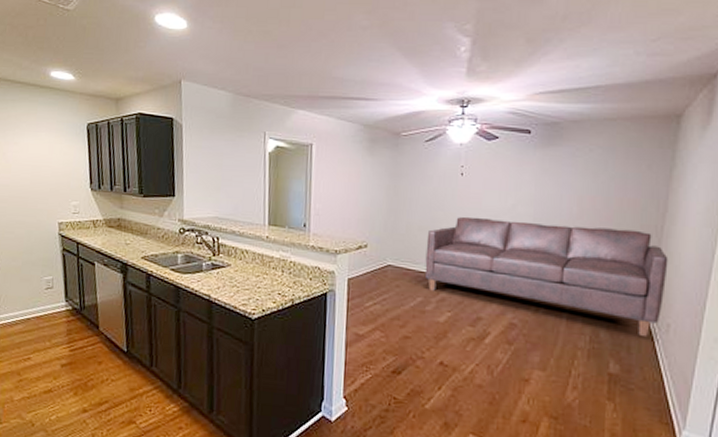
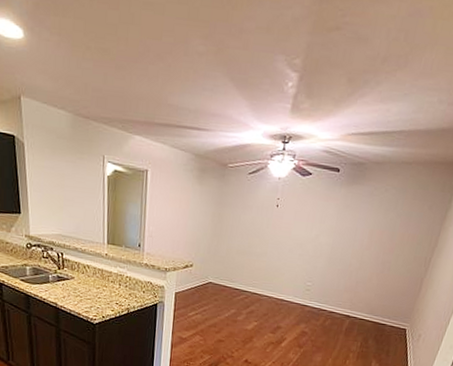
sofa: present [424,216,669,338] -> none [238,243,430,344]

